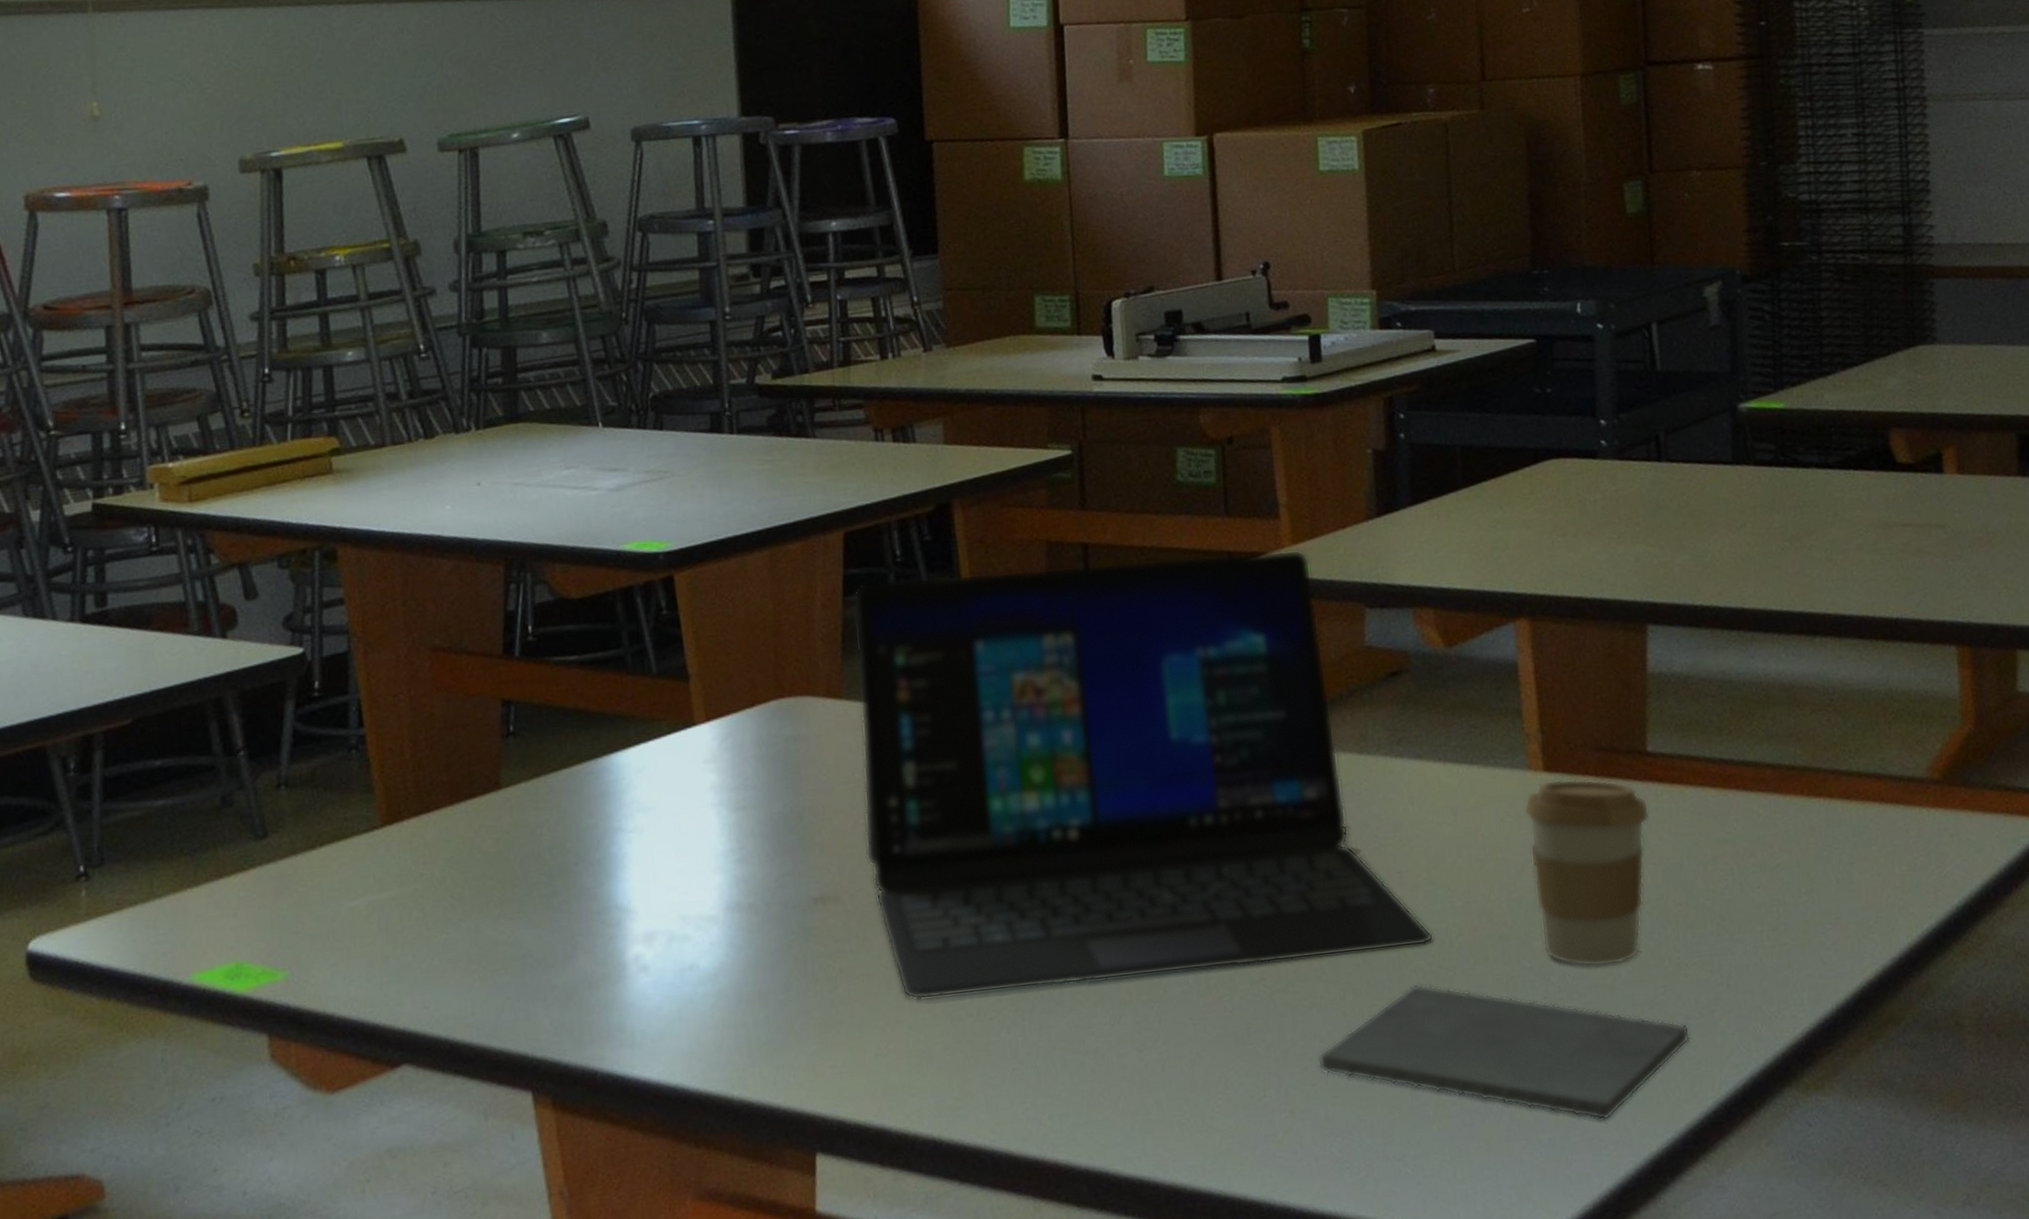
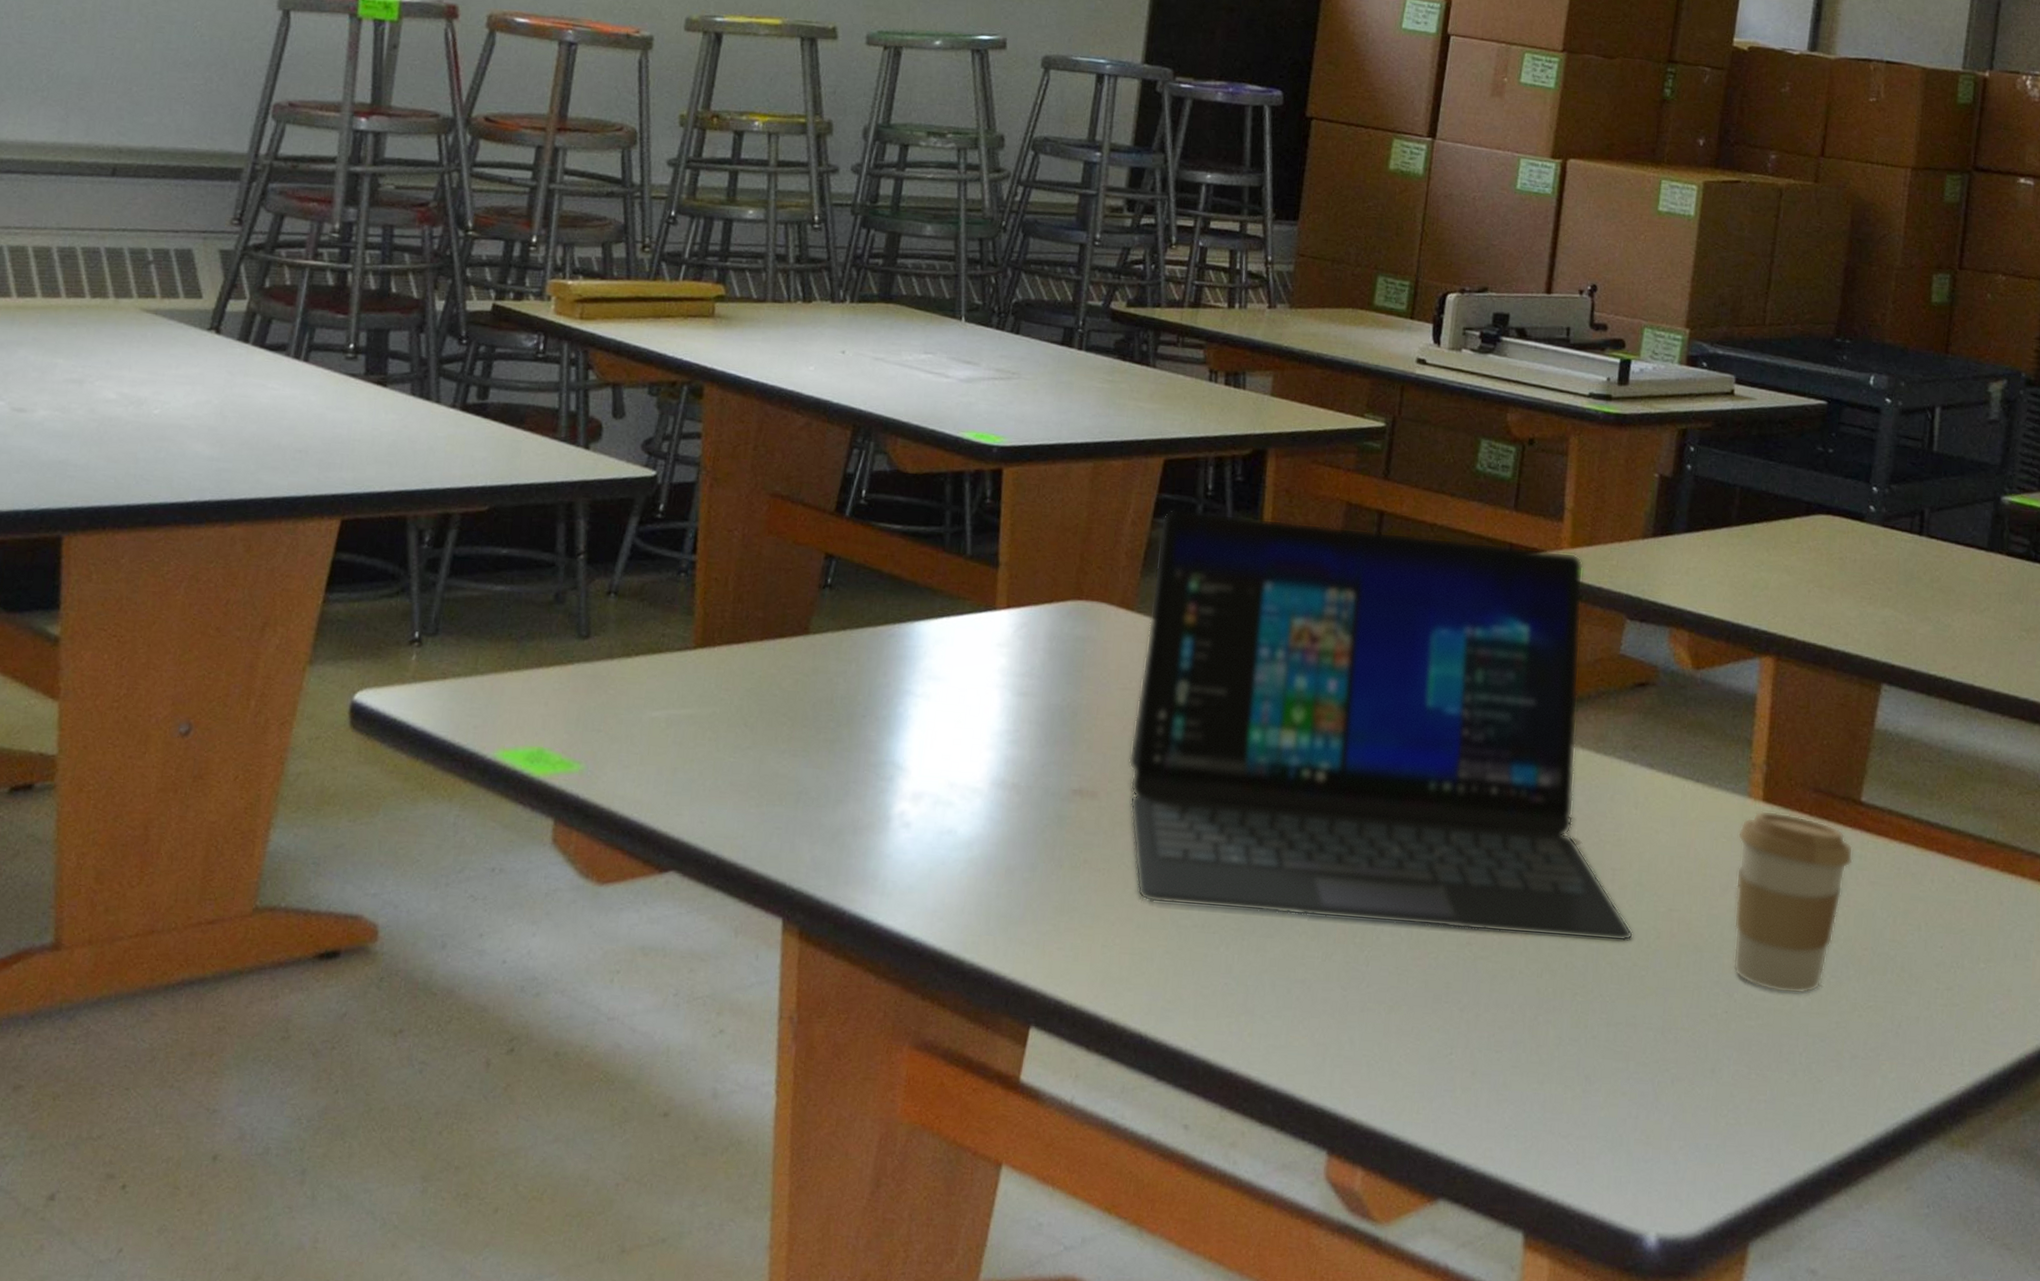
notepad: present [1318,984,1690,1120] -> none [1506,976,1854,1137]

